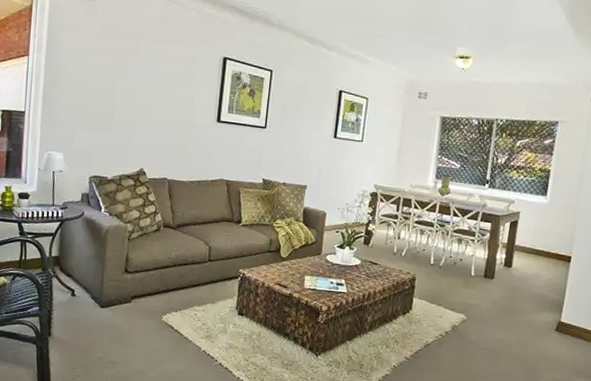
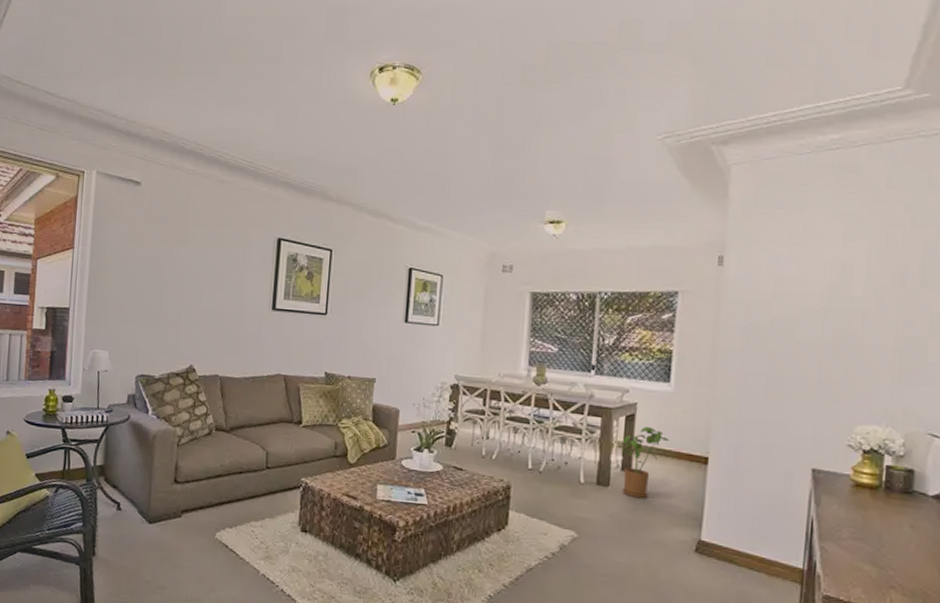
house plant: none [504,230,543,289] -> present [622,426,670,499]

